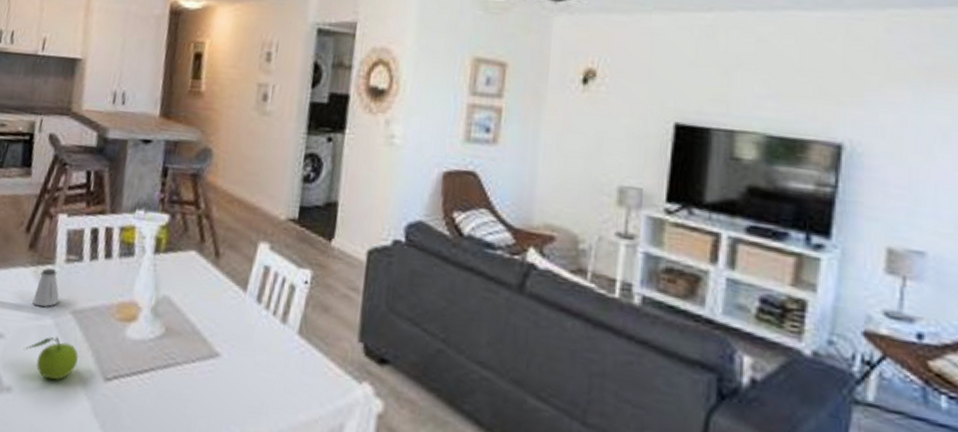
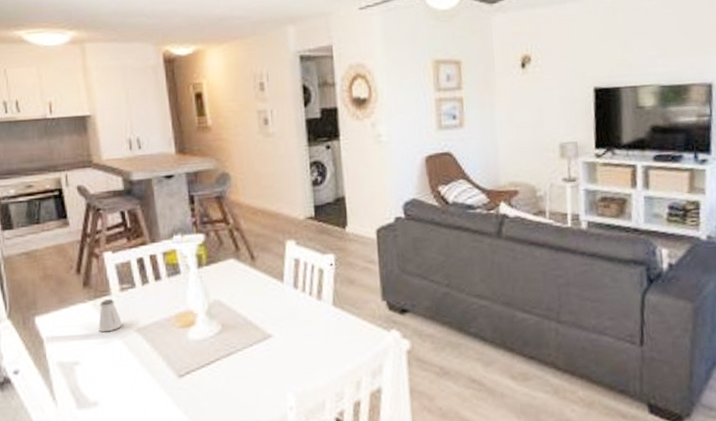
fruit: present [23,336,78,381] -> none [100,353,151,388]

